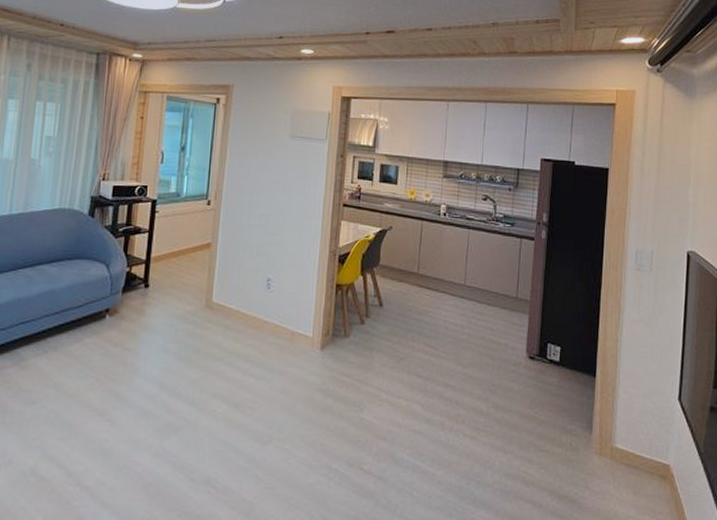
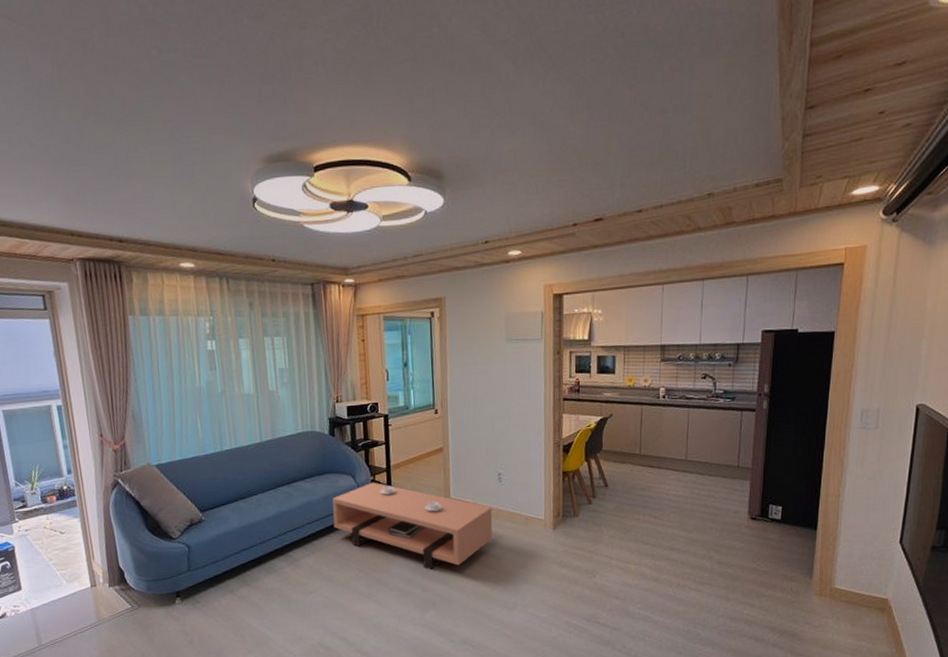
coffee table: none [75,274,257,386] -> present [332,482,493,570]

